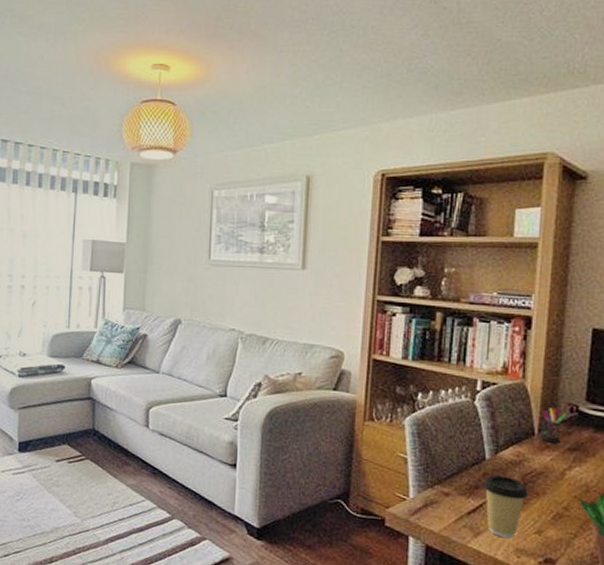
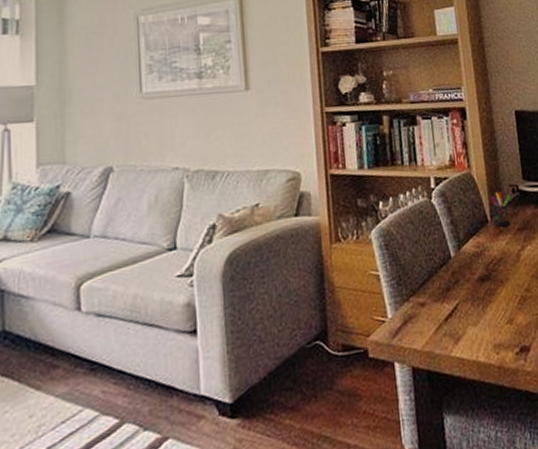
coffee cup: present [482,474,528,539] -> none [453,270,494,337]

